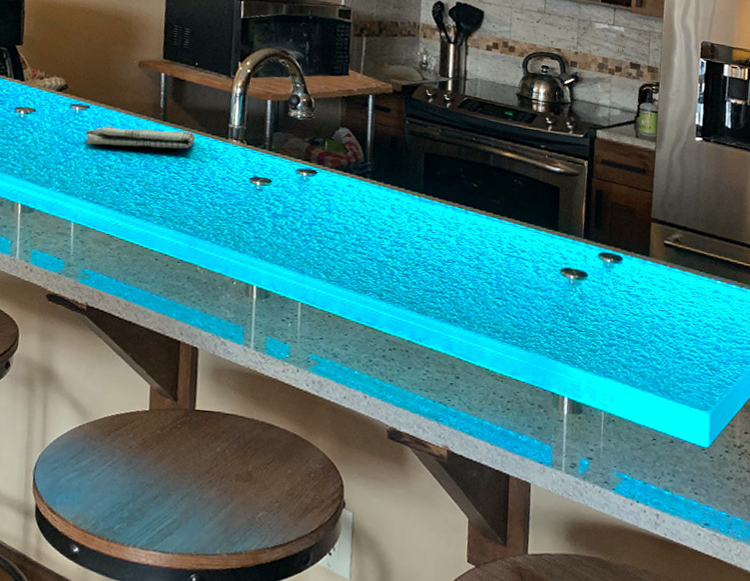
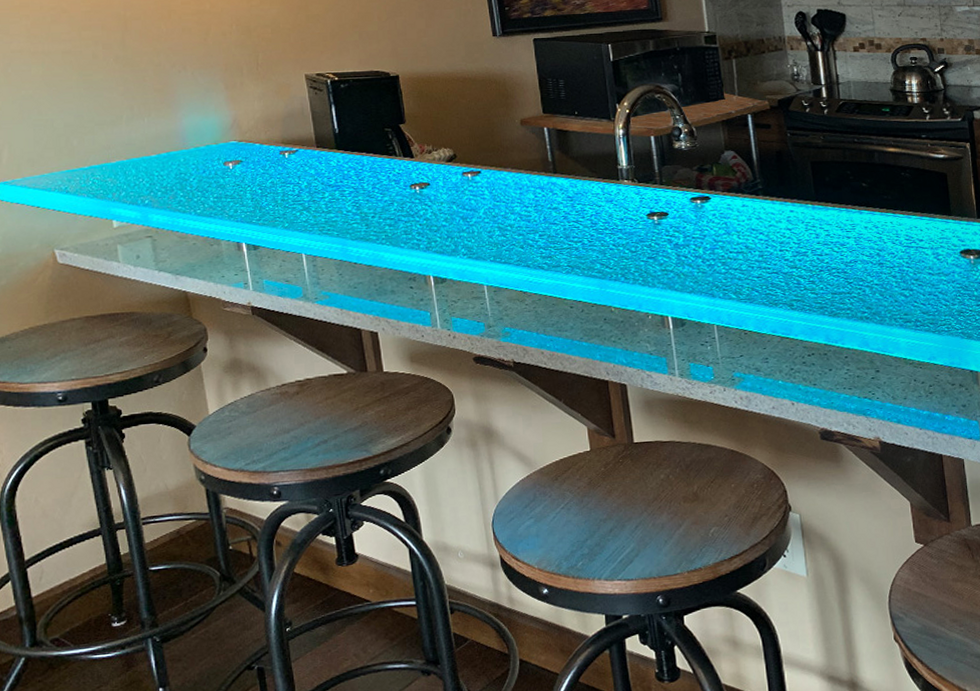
dish towel: present [86,125,196,149] -> none [482,179,588,208]

